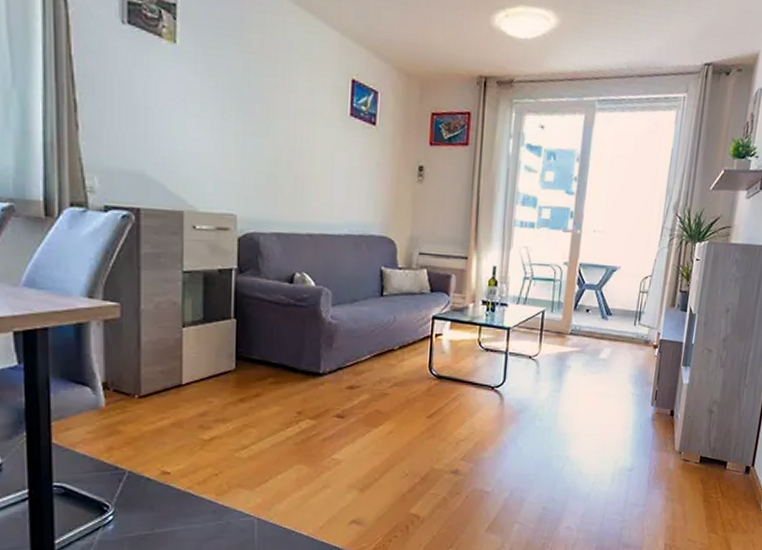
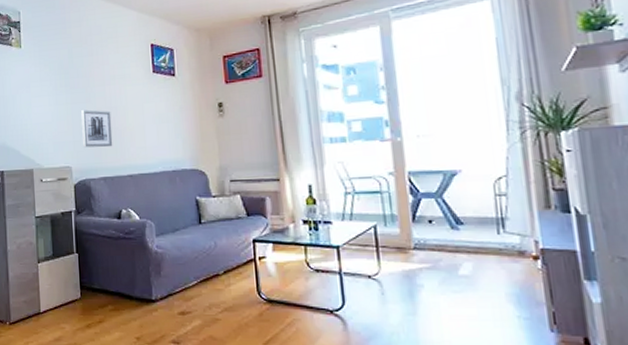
wall art: none [253,146,294,198] -> present [81,109,113,148]

